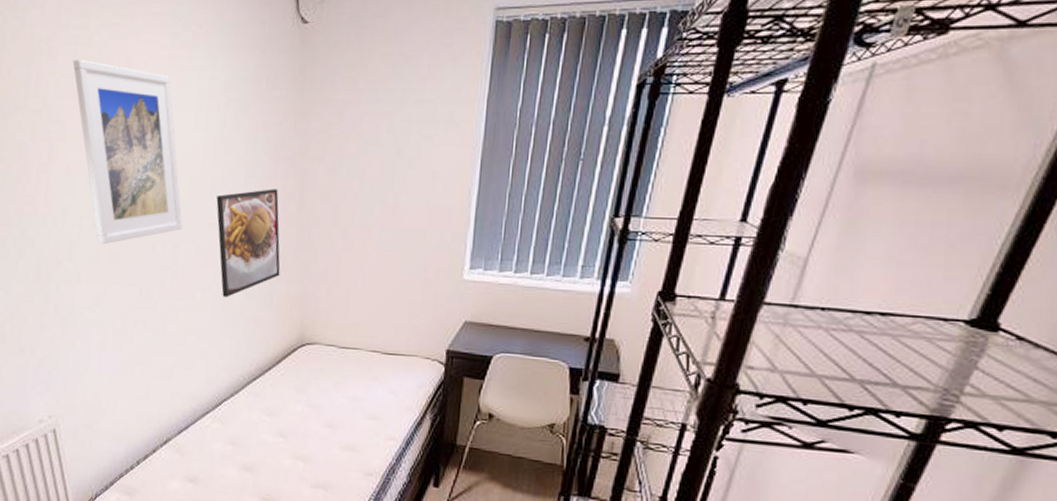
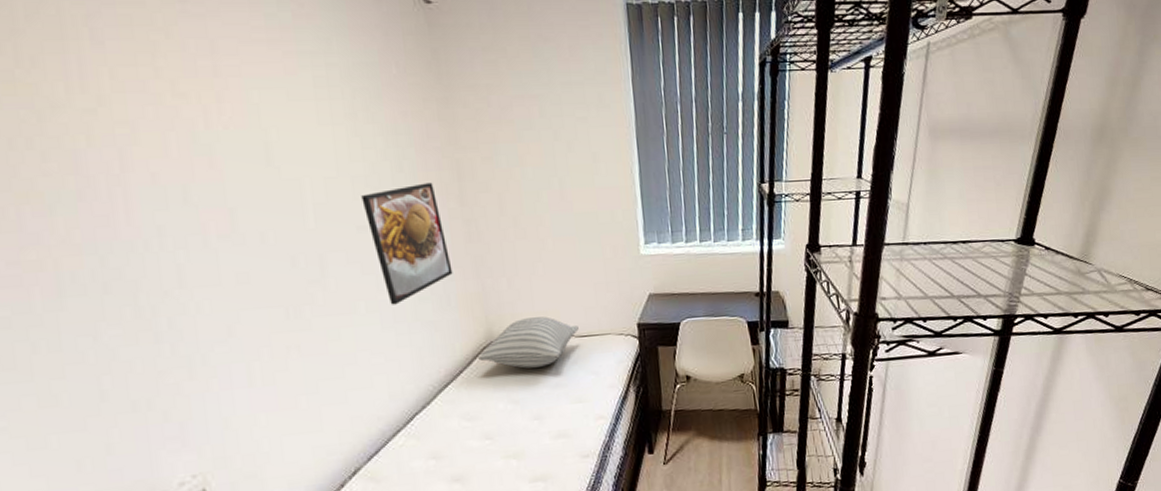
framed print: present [72,59,182,245] -> none [130,43,325,265]
pillow: none [287,327,386,377] -> present [478,316,579,369]

